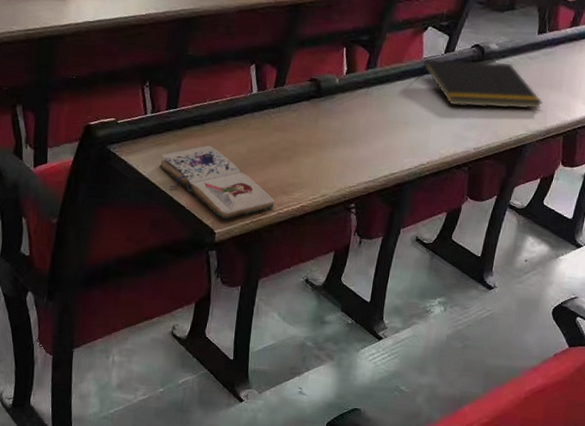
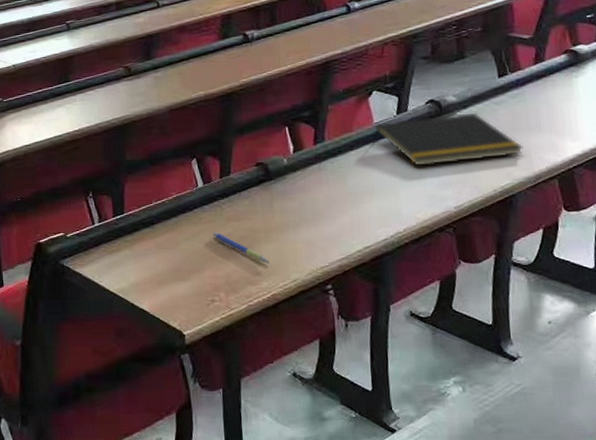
paperback book: present [159,145,275,219] -> none [115,246,242,319]
pen: none [257,139,305,176] -> present [212,232,271,263]

